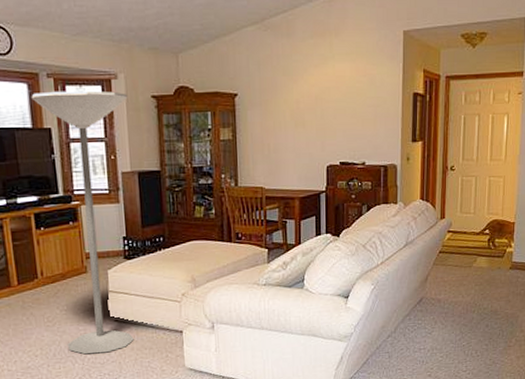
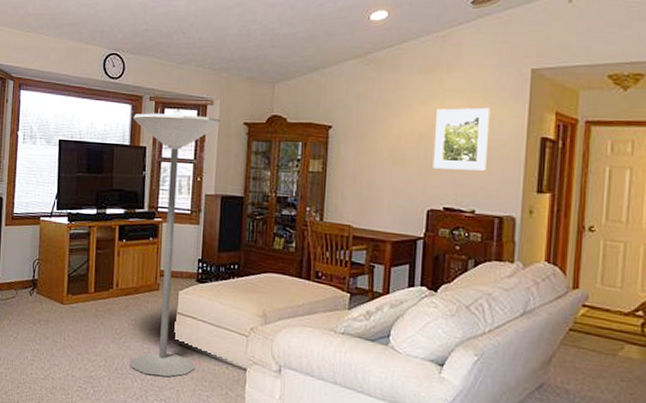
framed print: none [328,68,373,128] -> present [432,107,490,171]

